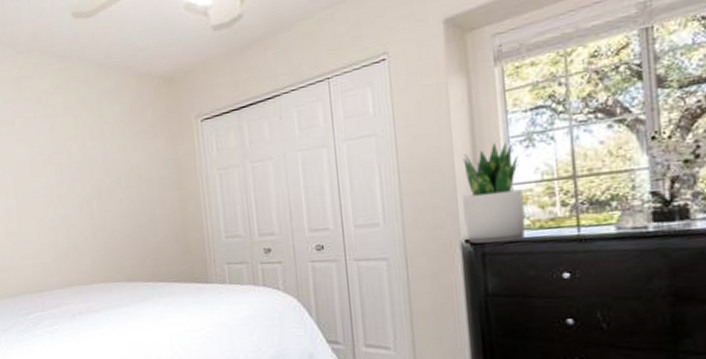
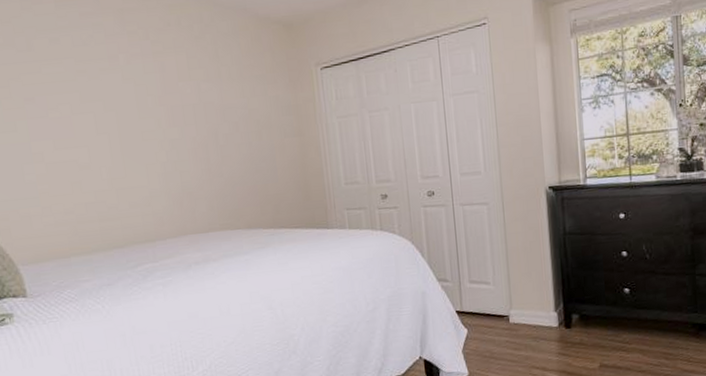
planter: present [463,142,526,244] -> none [547,103,593,190]

